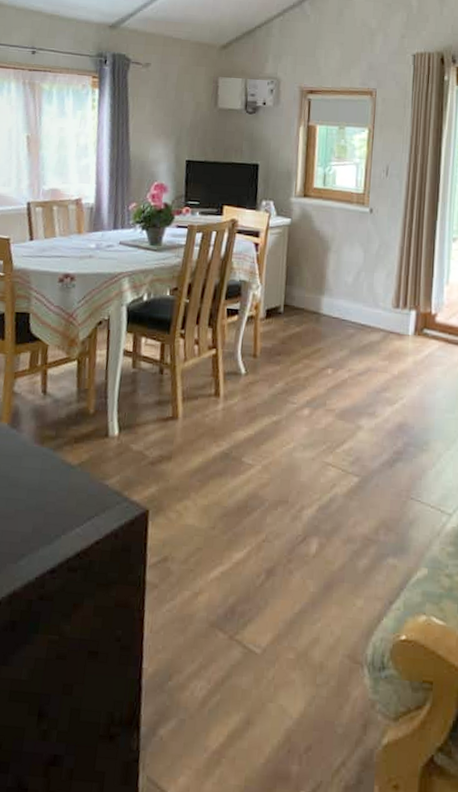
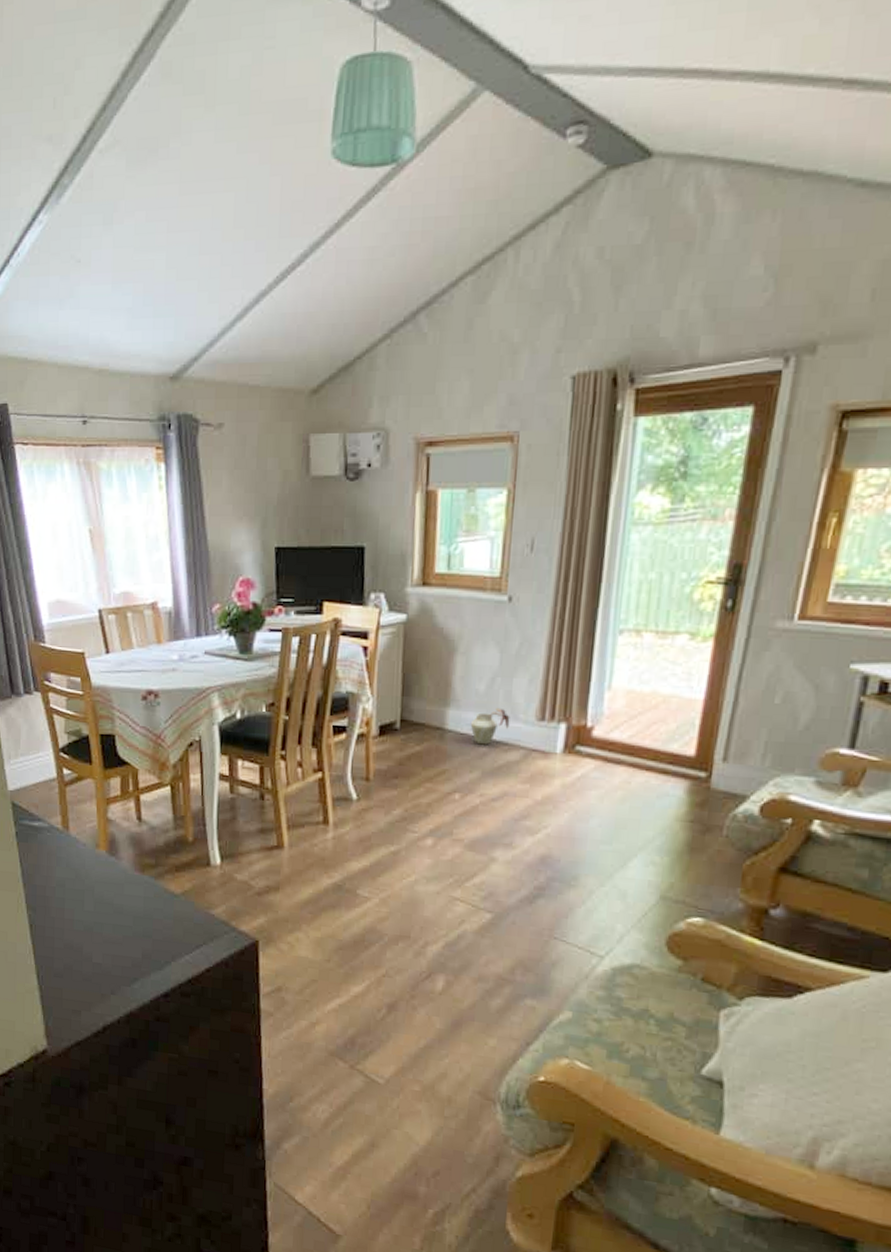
vase: none [340,296,372,328] -> present [470,707,510,745]

